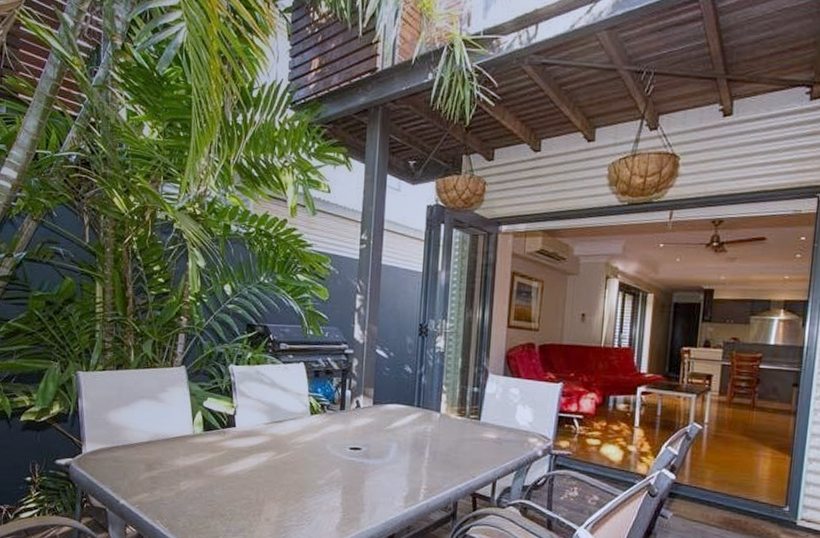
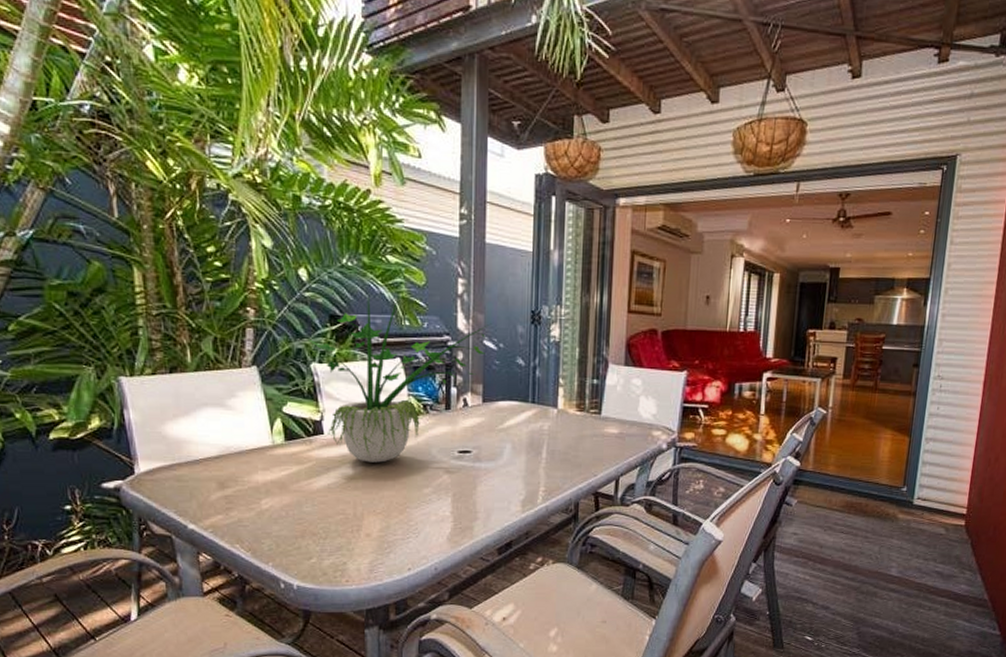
potted plant: none [227,307,384,455] -> present [307,294,491,463]

